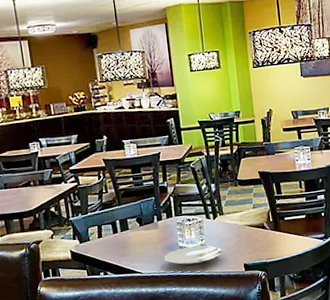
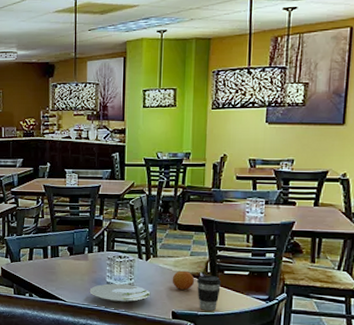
fruit: none [239,223,261,242] -> present [172,270,195,290]
coffee cup: none [261,223,284,258] -> present [196,275,221,311]

